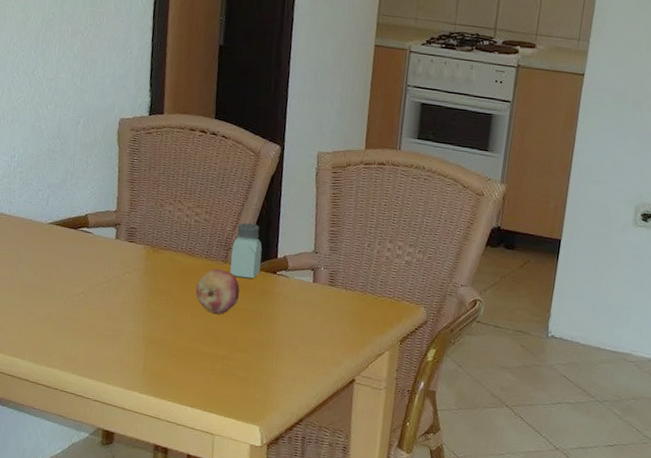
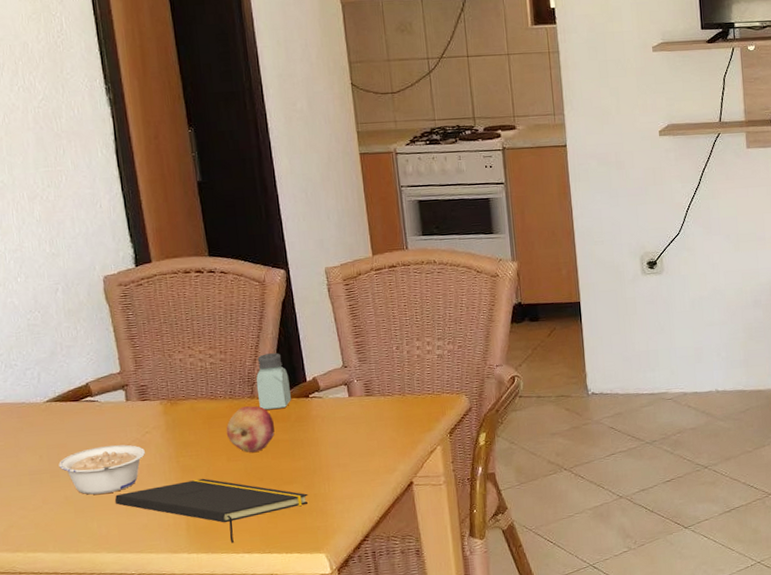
legume: none [48,275,122,320] -> present [59,444,145,495]
notepad: none [87,322,256,394] -> present [114,478,308,543]

